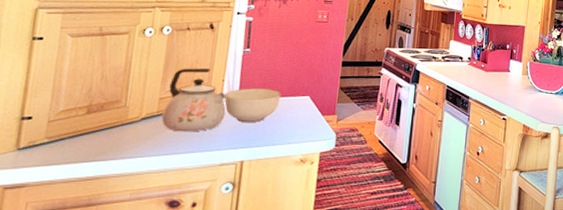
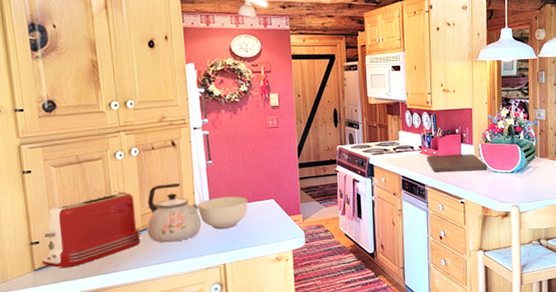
toaster: none [29,71,156,149] -> present [40,192,140,268]
cutting board: none [473,68,533,89] -> present [426,154,487,173]

